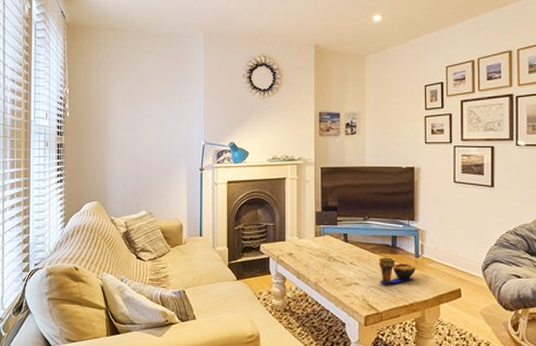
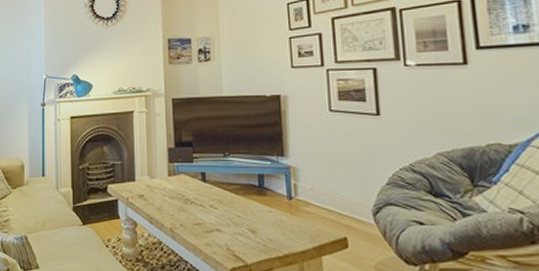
decorative bowl: present [378,257,416,284] -> none [243,199,289,231]

